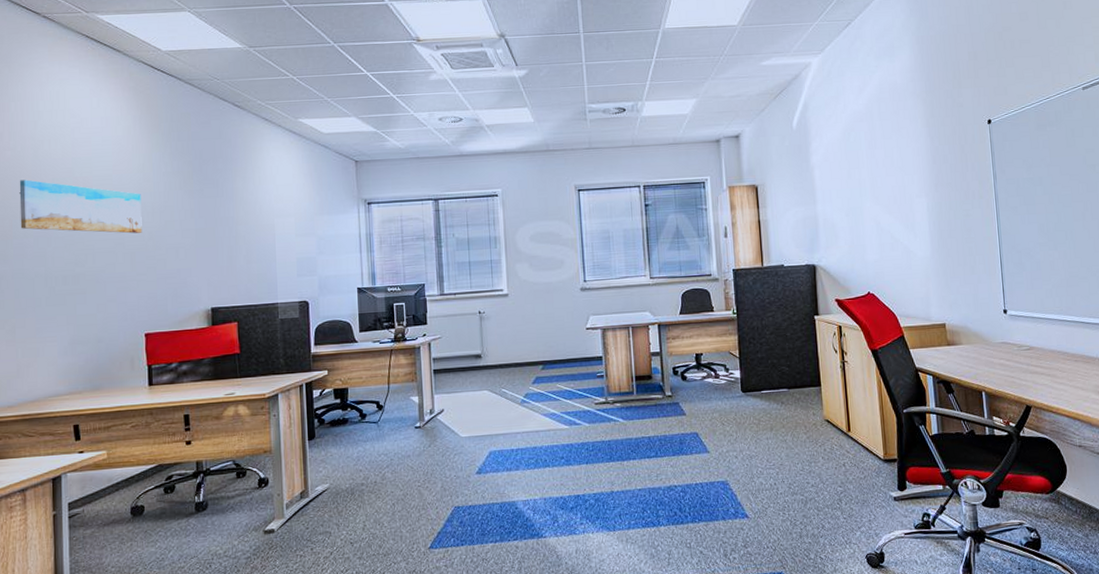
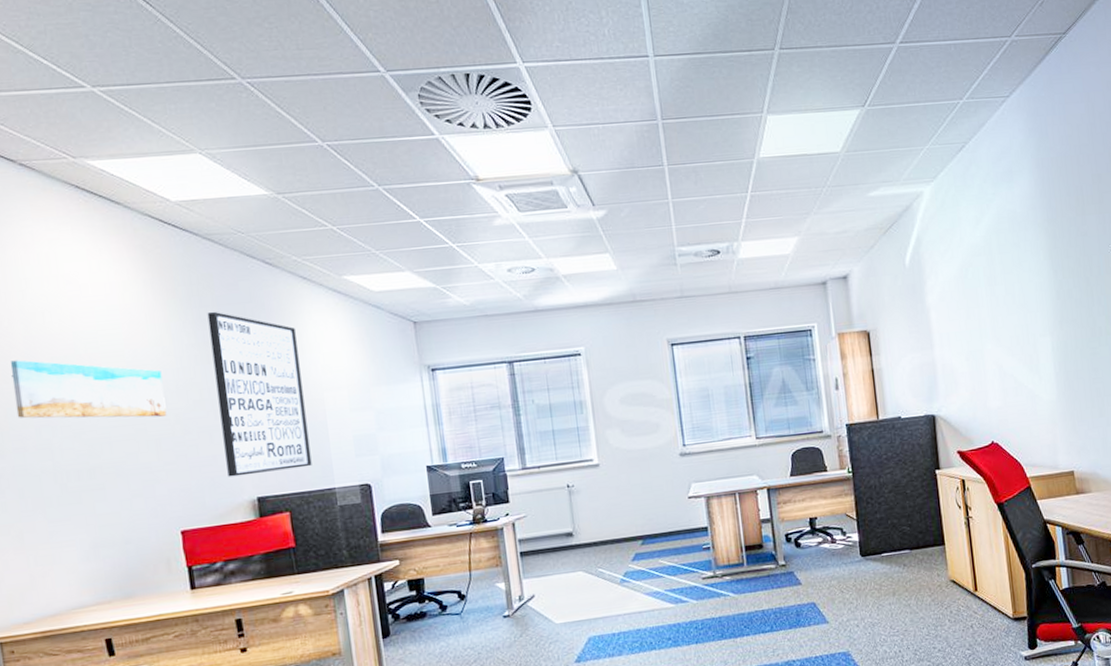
wall art: none [183,145,260,289] -> present [207,311,312,477]

